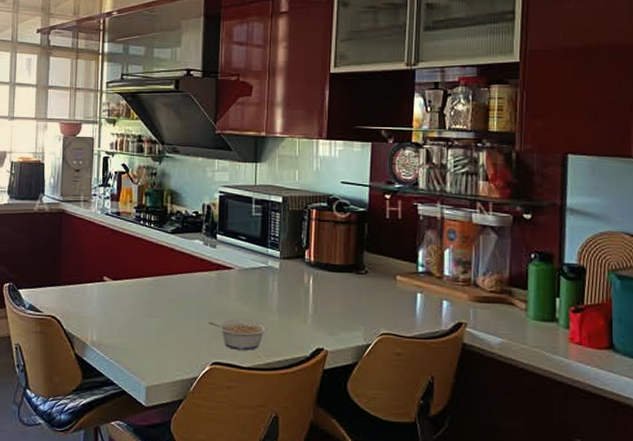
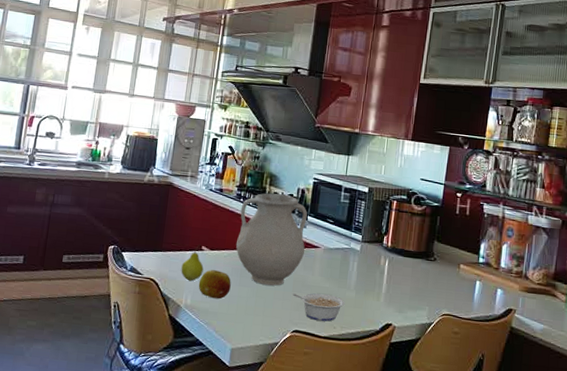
fruit: none [83,274,107,316] -> present [181,243,204,281]
fruit: none [103,302,139,334] -> present [198,270,231,299]
vase: none [140,212,218,315] -> present [235,193,307,286]

